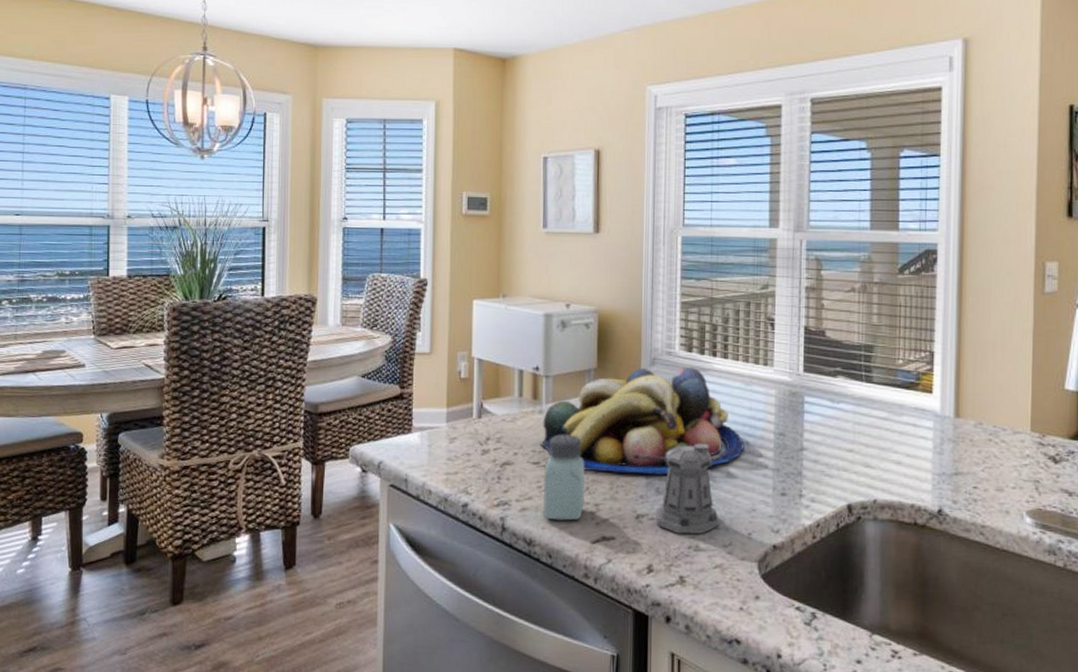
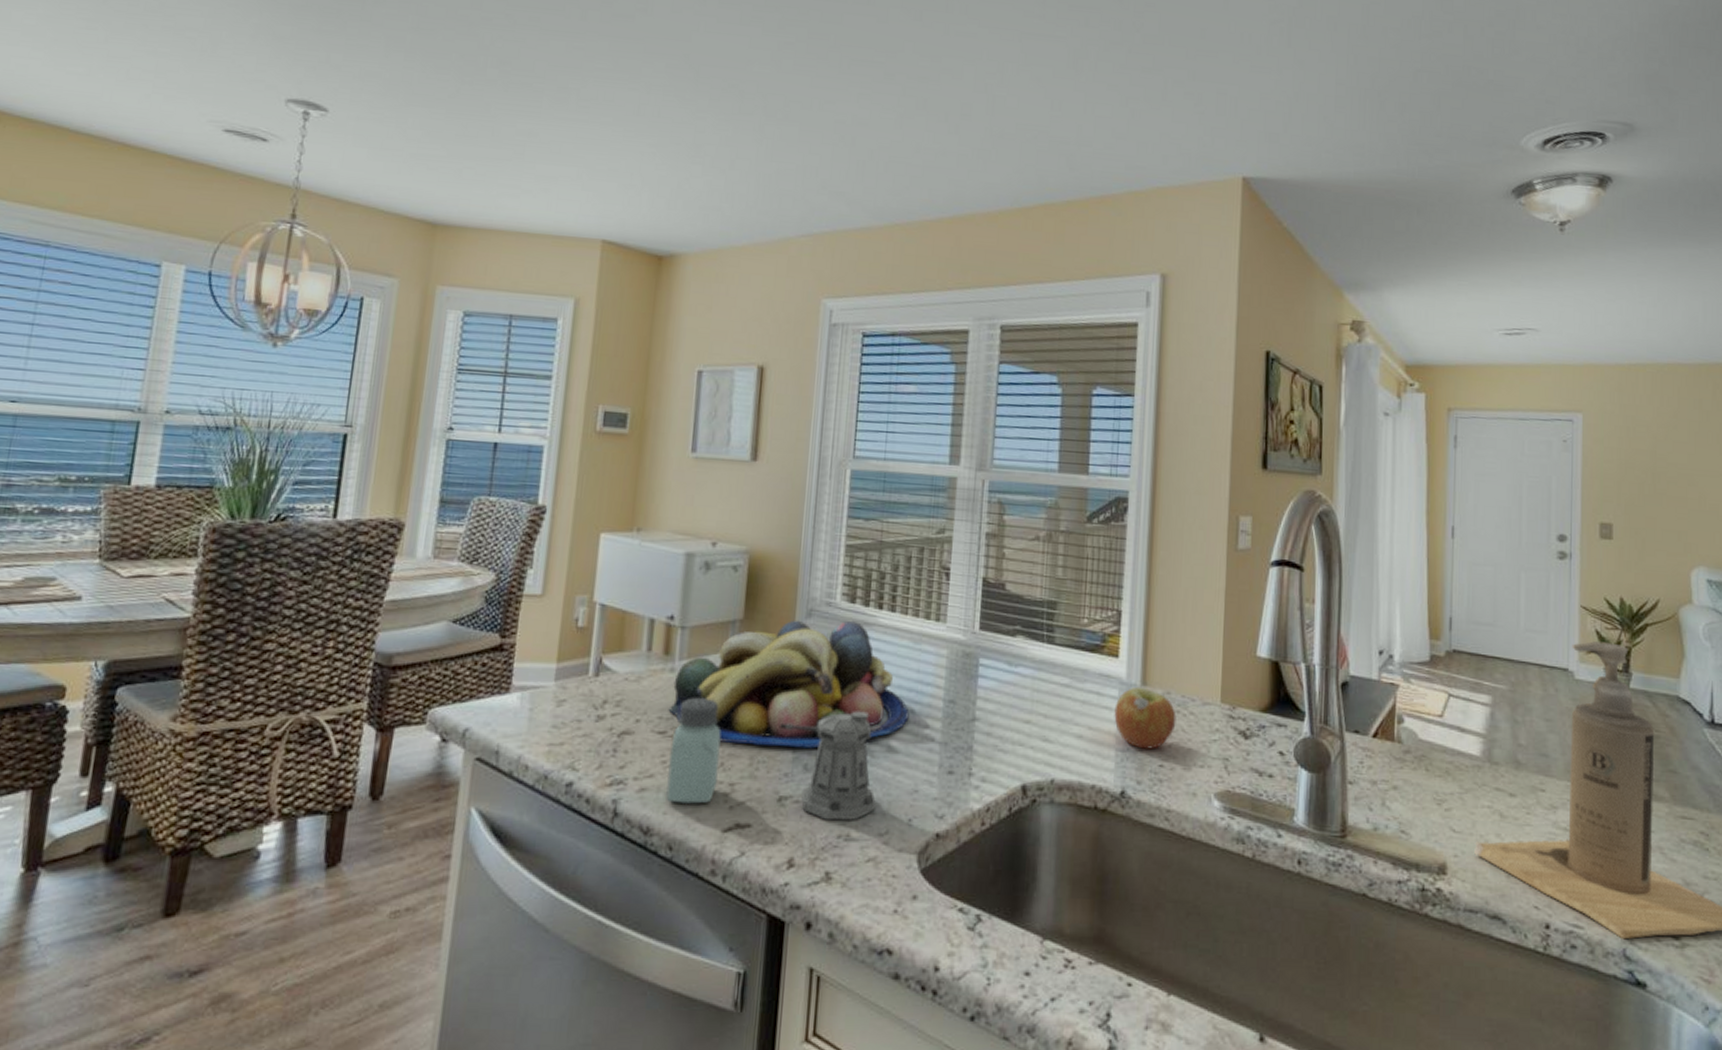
apple: none [930,419,989,473] -> present [1114,688,1176,749]

